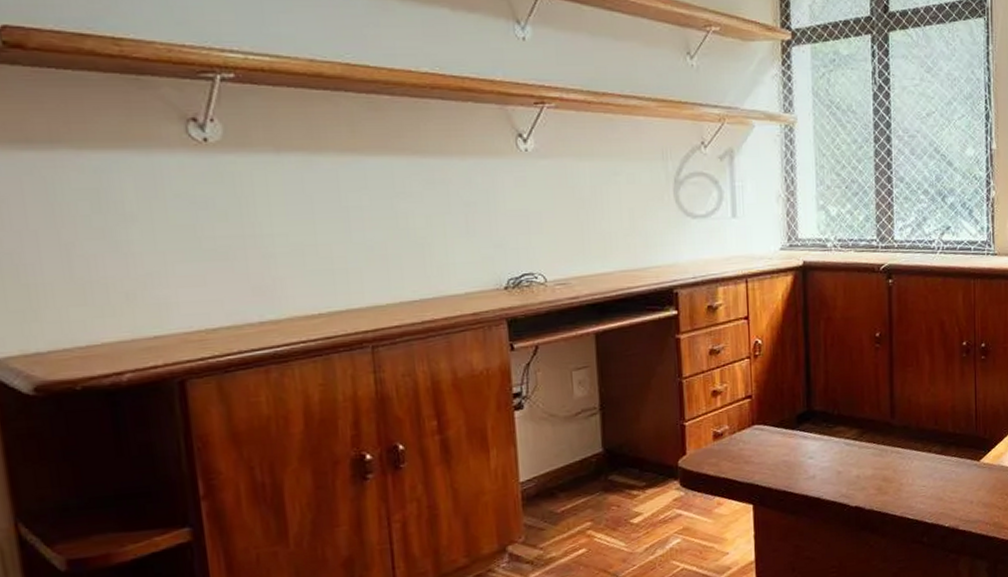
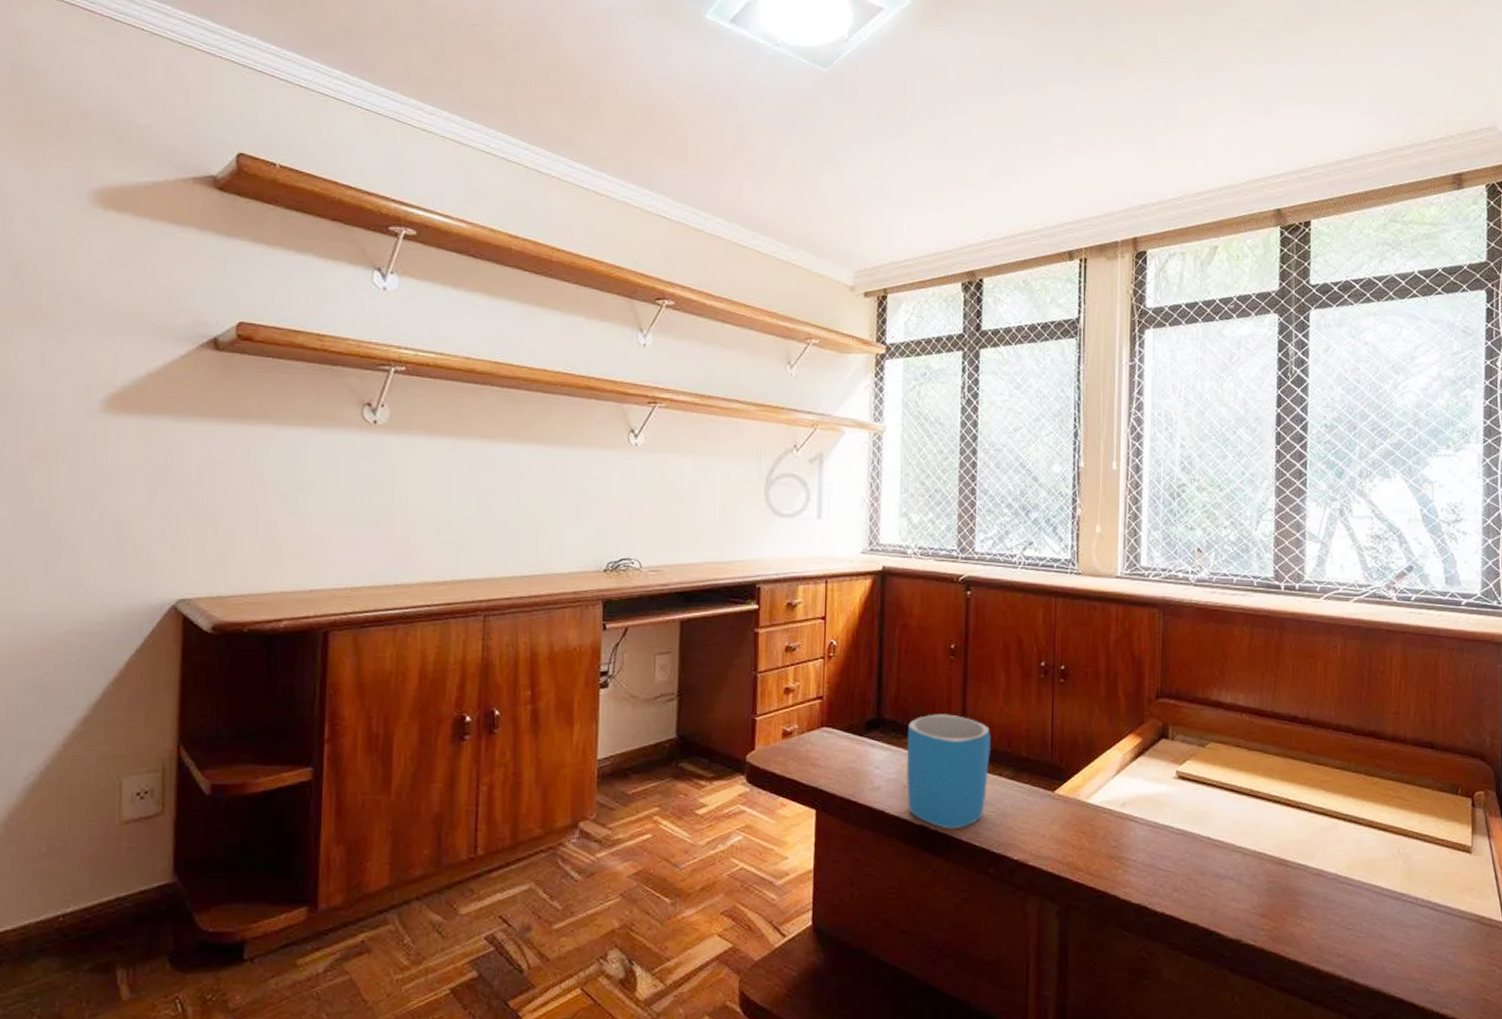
mug: none [839,400,920,507] -> present [907,714,992,829]

